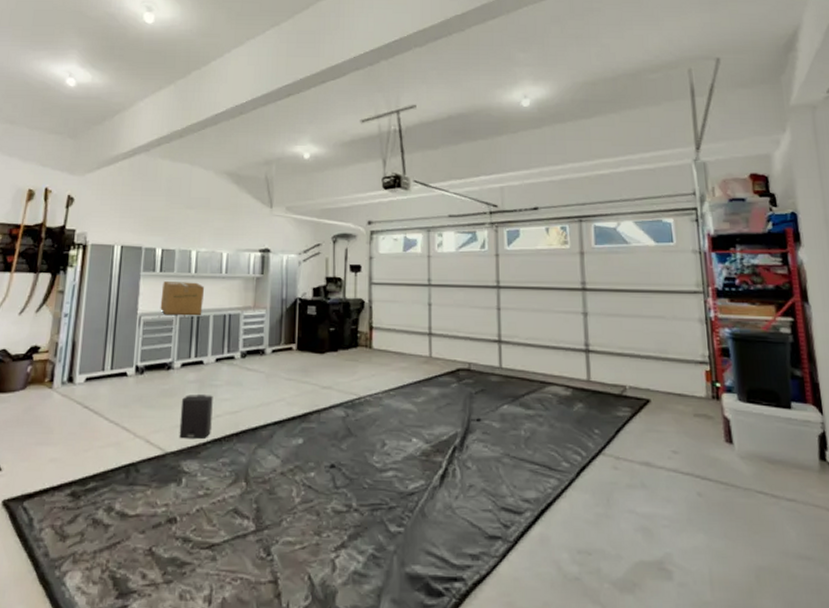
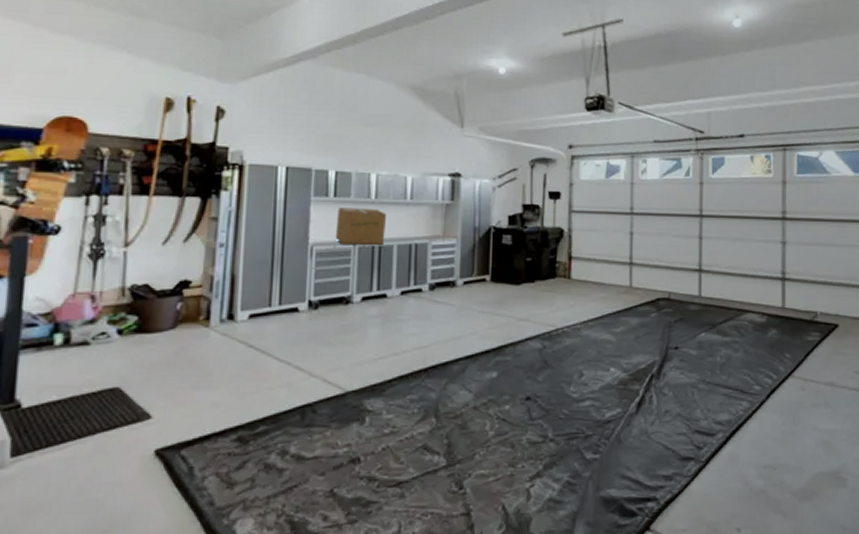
pedal bin: present [179,394,213,438] -> none [361,330,399,376]

